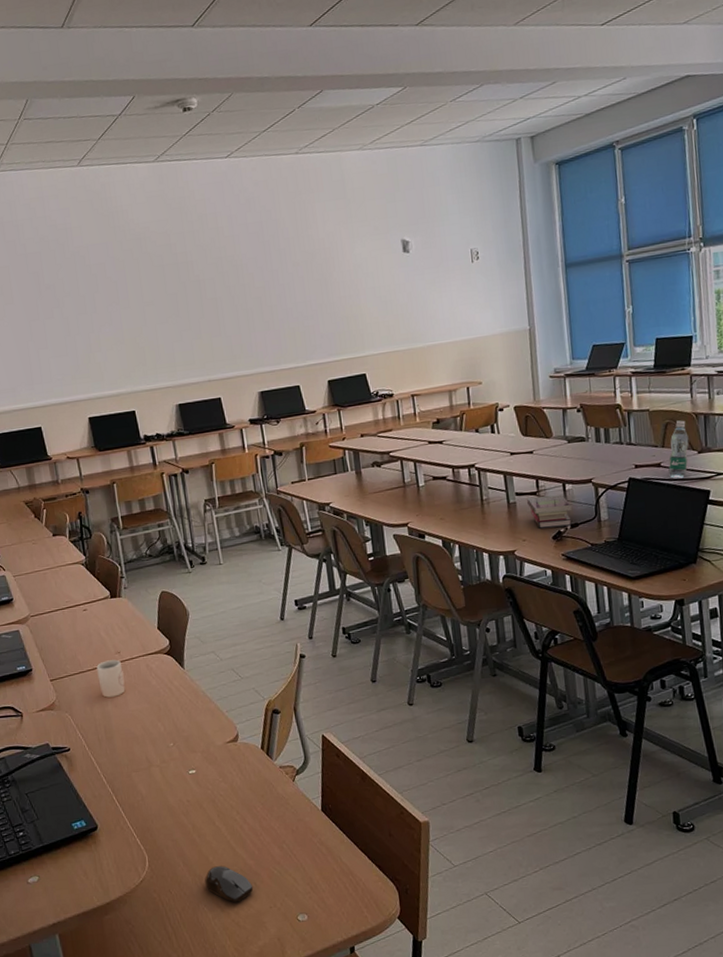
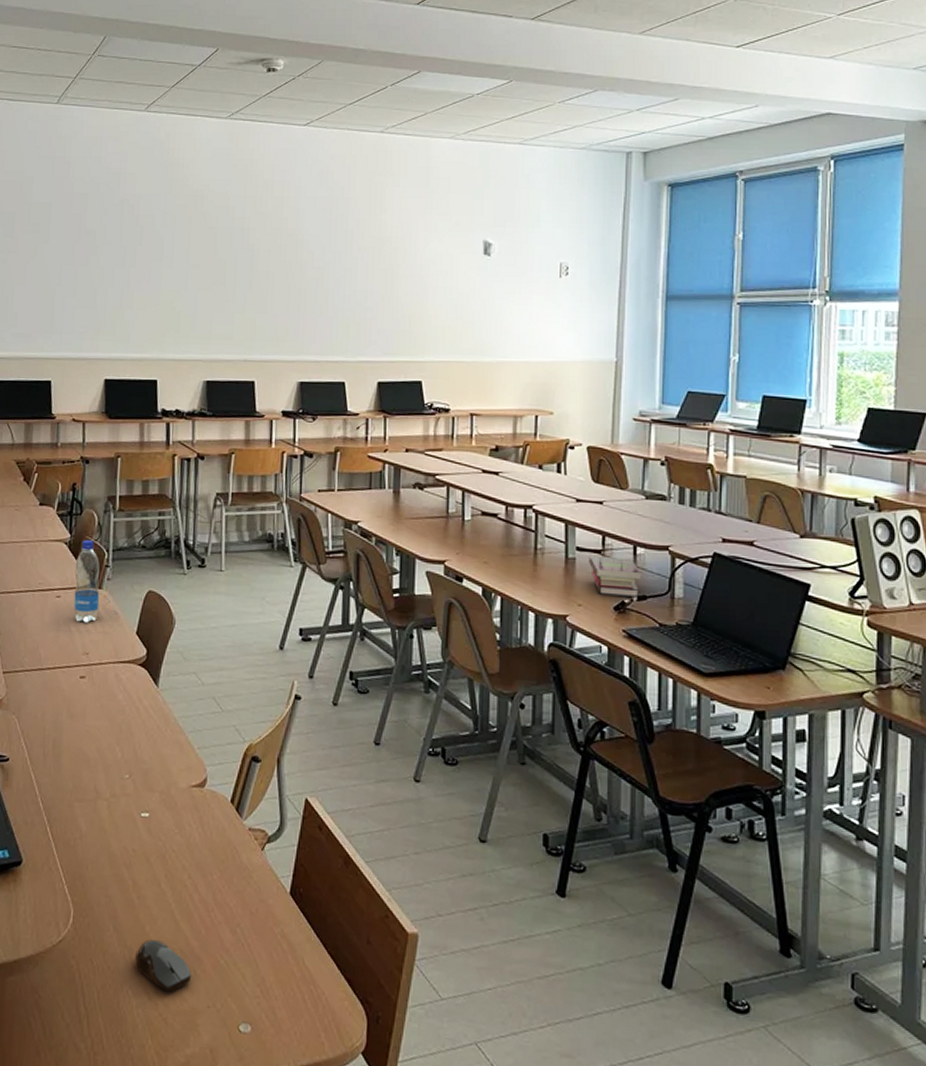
bottle: none [94,558,123,628] -> present [73,540,100,623]
mug: present [96,659,126,698] -> none [57,660,88,706]
bottle: present [668,420,689,479] -> none [762,495,791,565]

